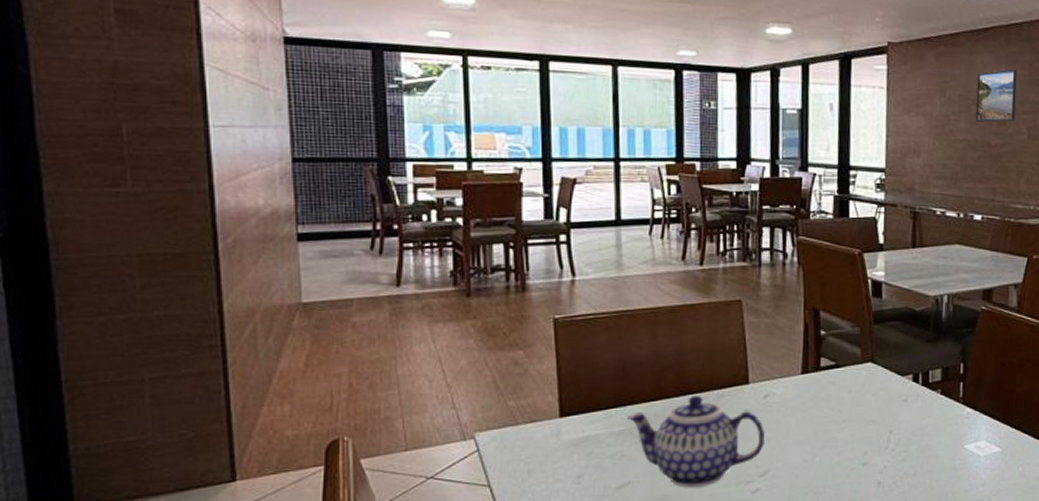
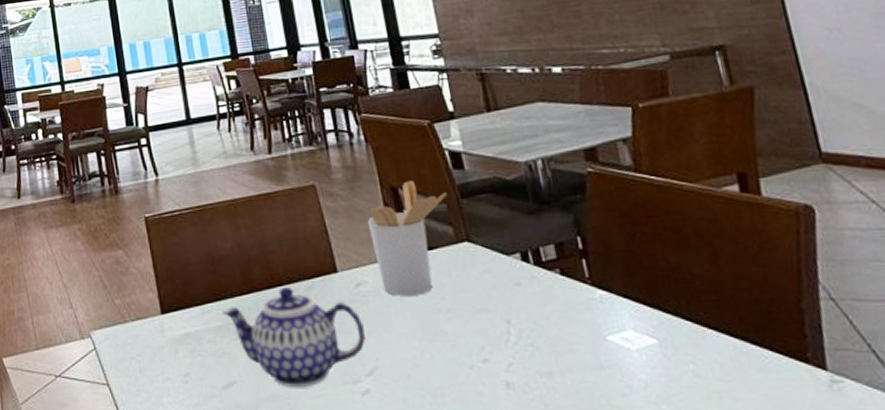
utensil holder: none [785,304,862,407] -> present [367,181,447,296]

